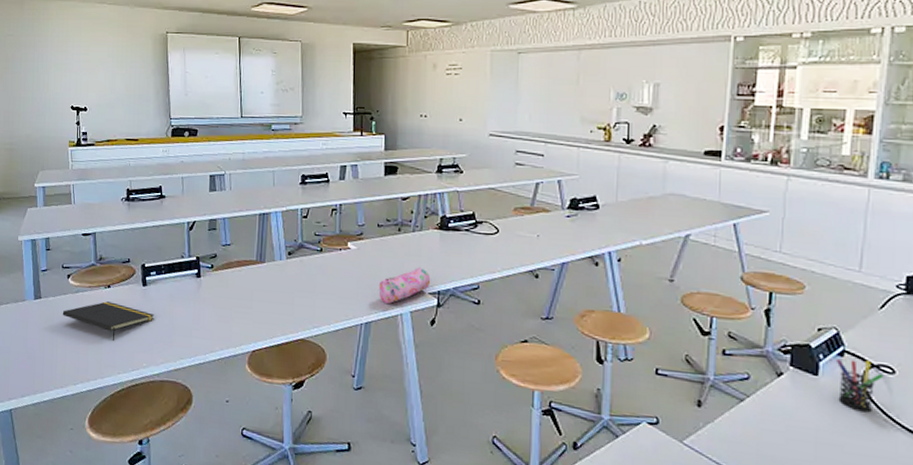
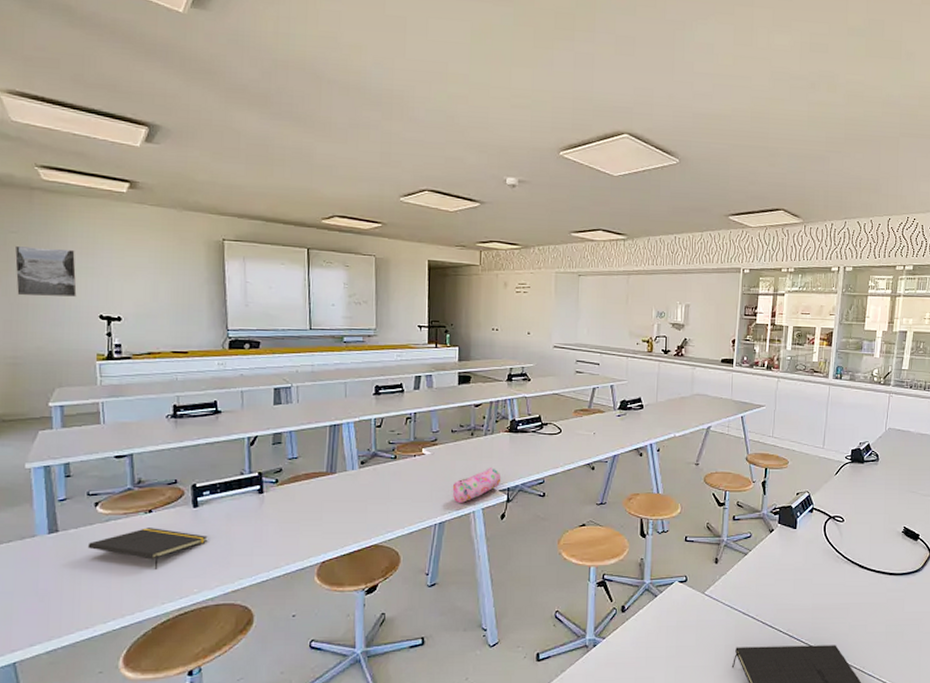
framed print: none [11,46,55,91] -> present [14,245,77,297]
pen holder: present [835,358,884,413] -> none [807,513,838,552]

